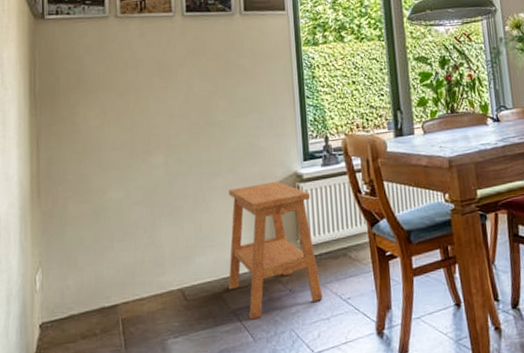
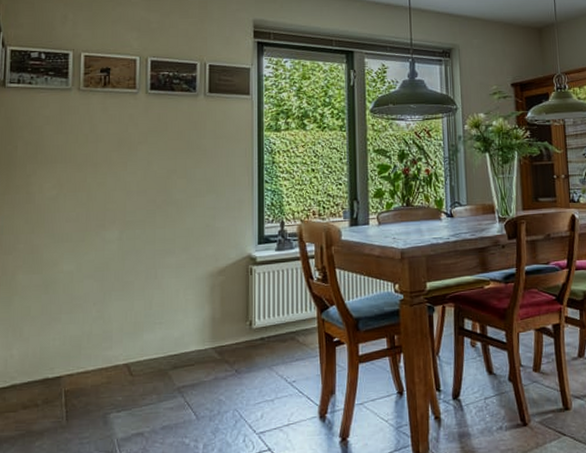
side table: present [228,181,323,320] -> none [175,262,268,398]

